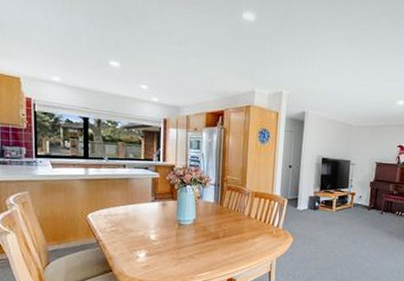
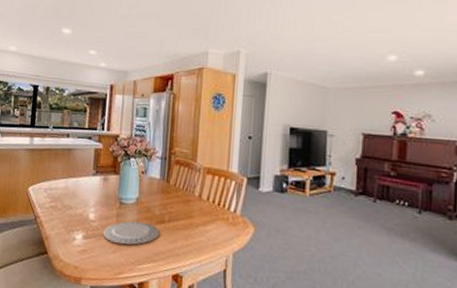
plate: none [164,239,215,259] -> present [102,221,160,245]

